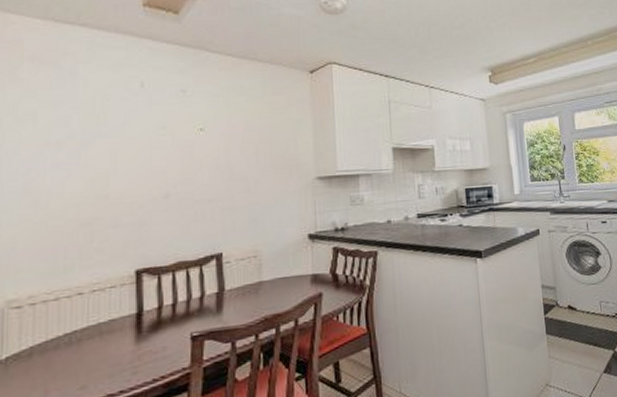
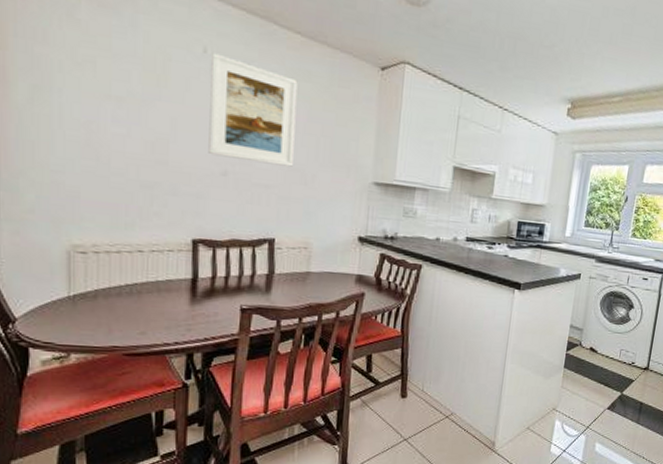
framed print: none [147,86,234,181] -> present [208,53,298,167]

